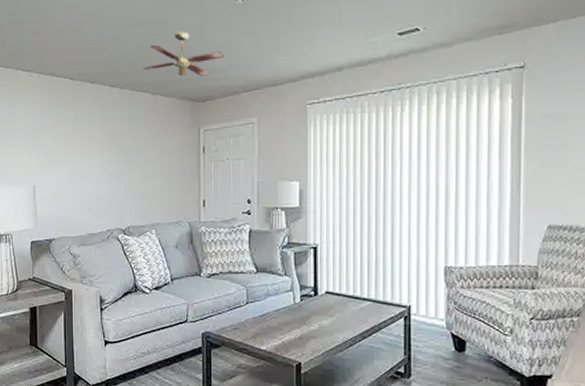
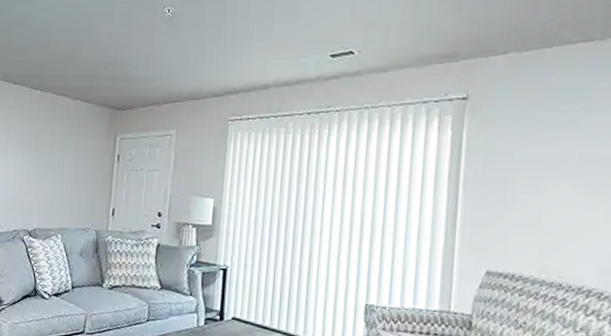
ceiling fan: present [142,31,224,77] -> none [65,40,148,86]

